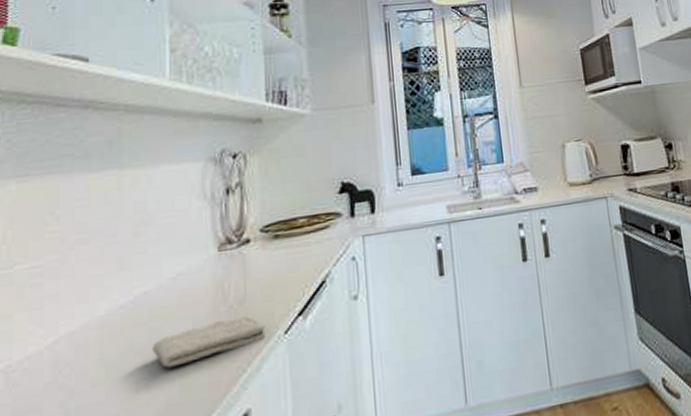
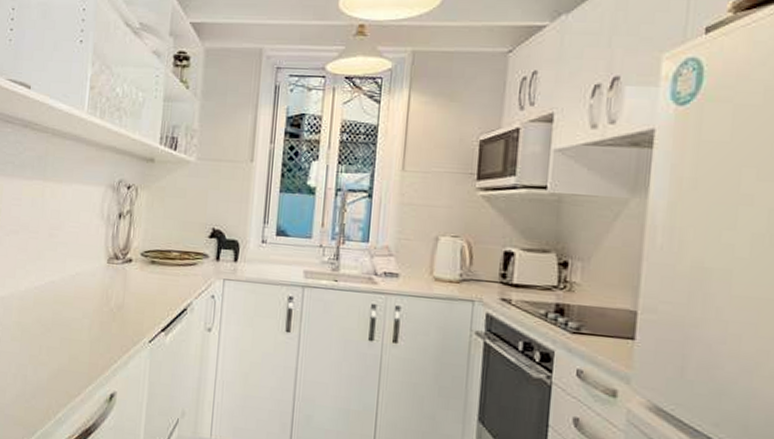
washcloth: present [153,315,265,368] -> none [53,318,135,344]

